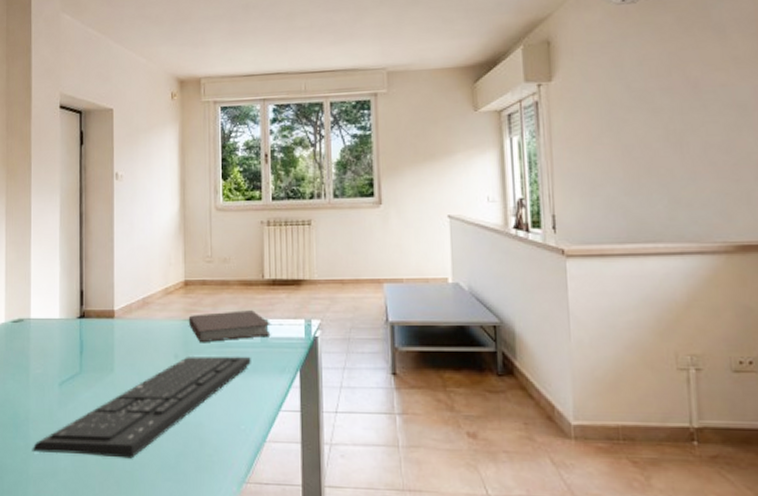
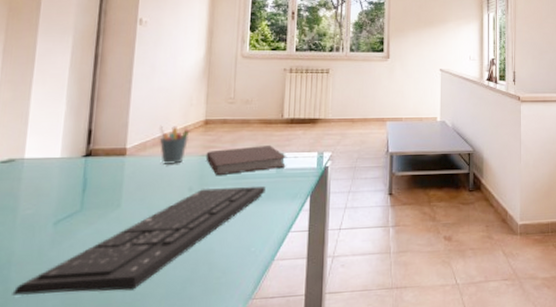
pen holder: none [143,286,171,328] -> present [159,125,190,164]

